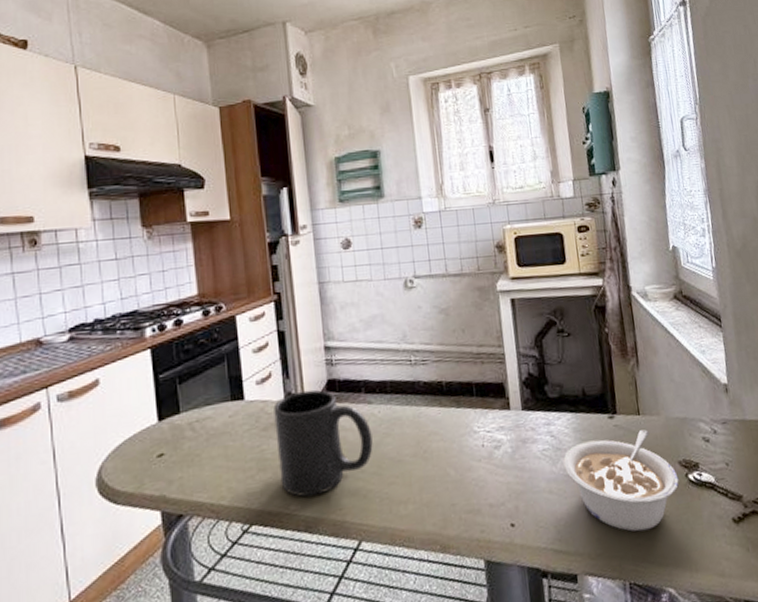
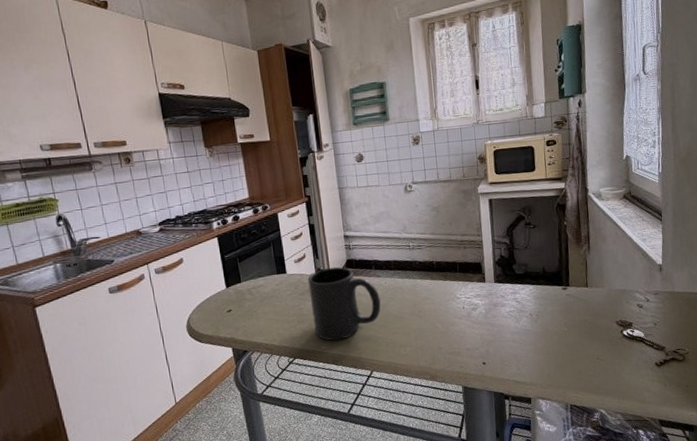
legume: present [563,429,679,532] -> none [524,298,615,370]

